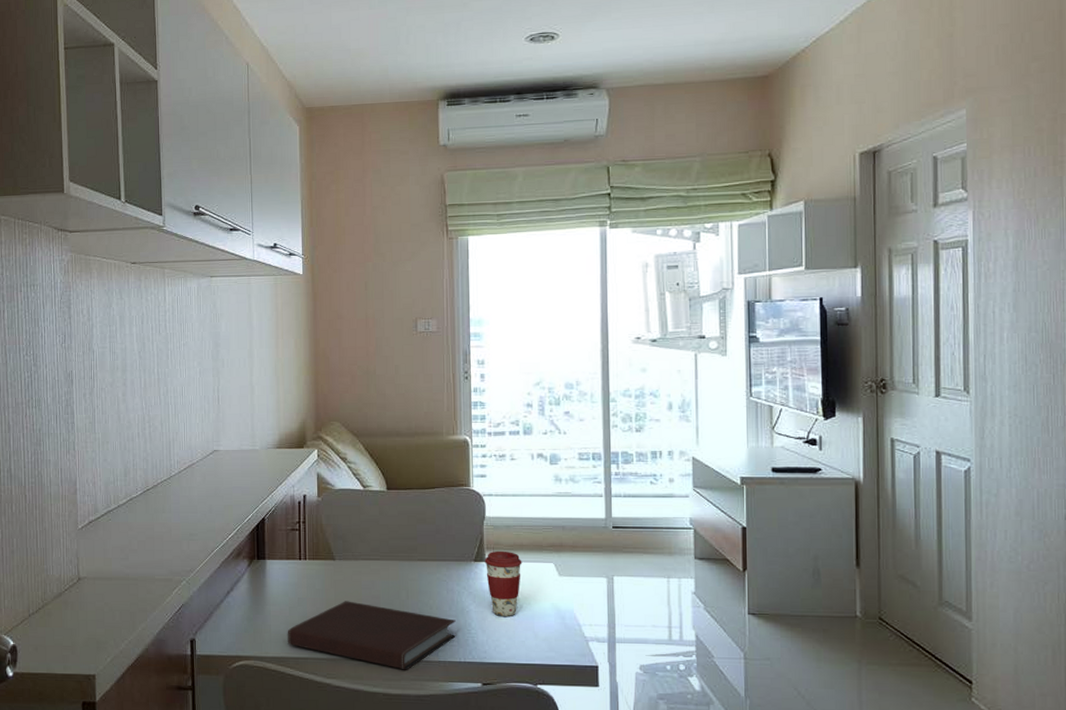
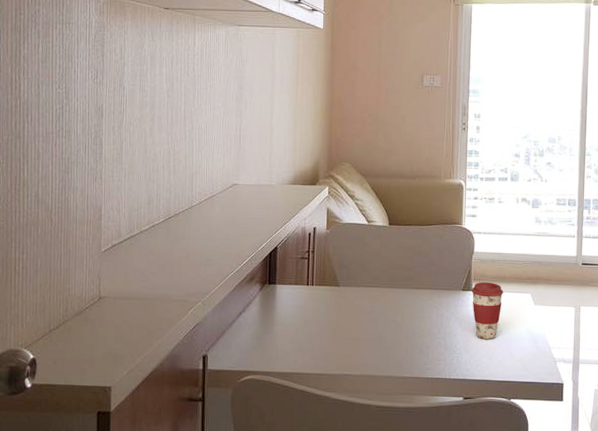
notebook: present [287,601,456,670] -> none [292,323,443,385]

